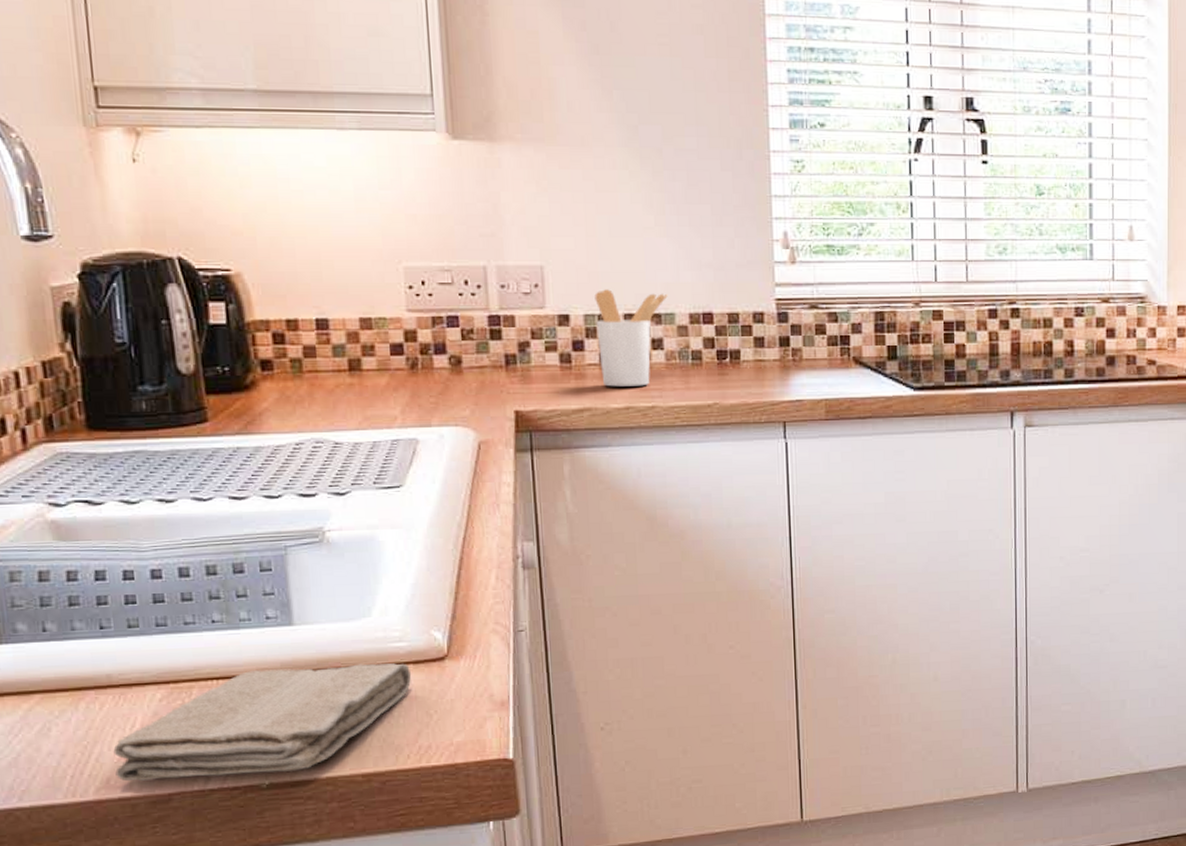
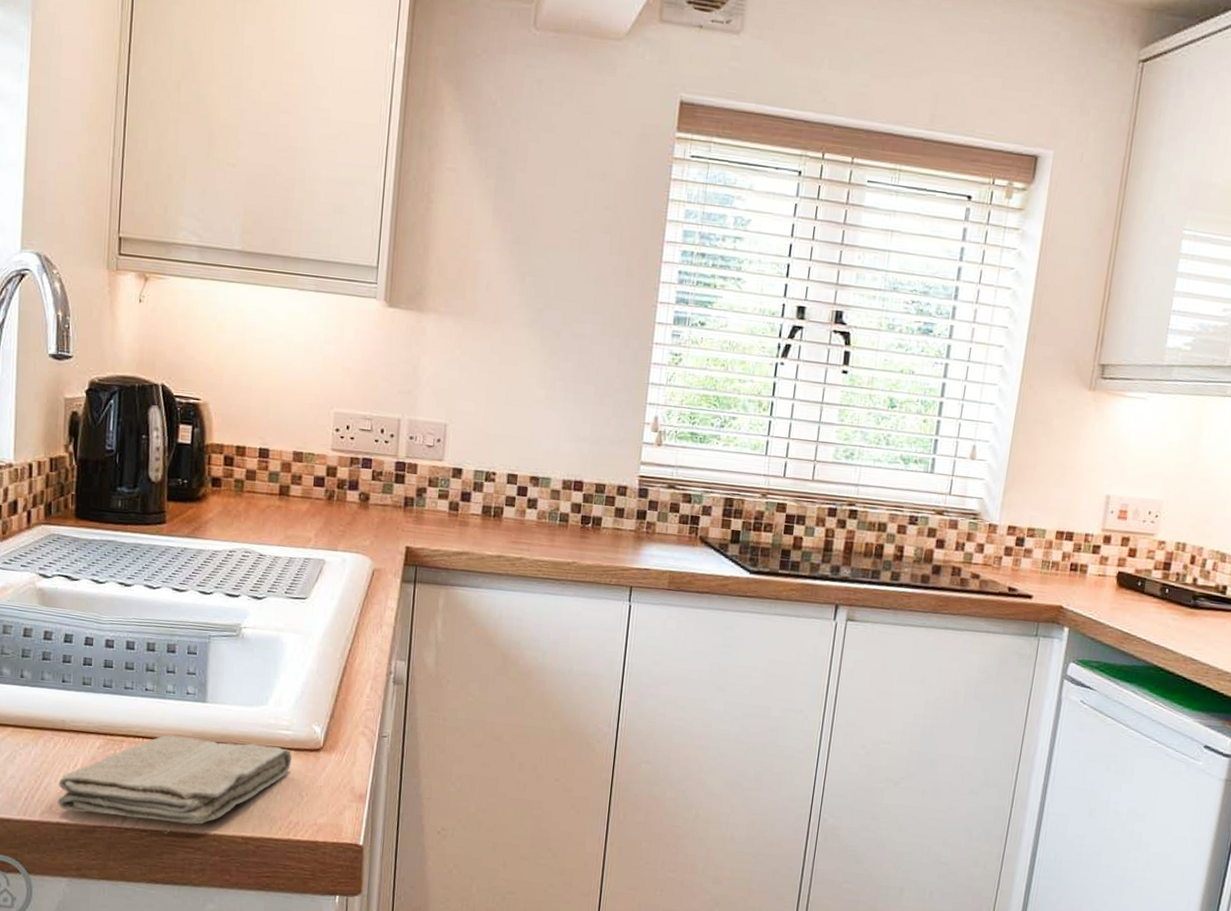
utensil holder: present [594,289,668,387] -> none [481,450,547,539]

